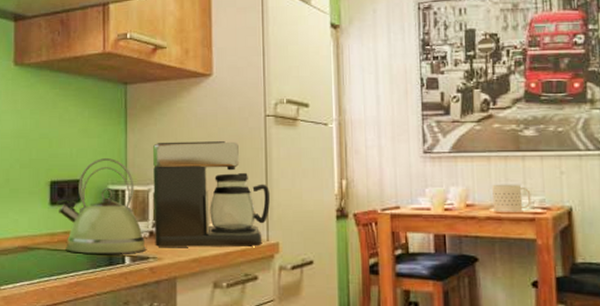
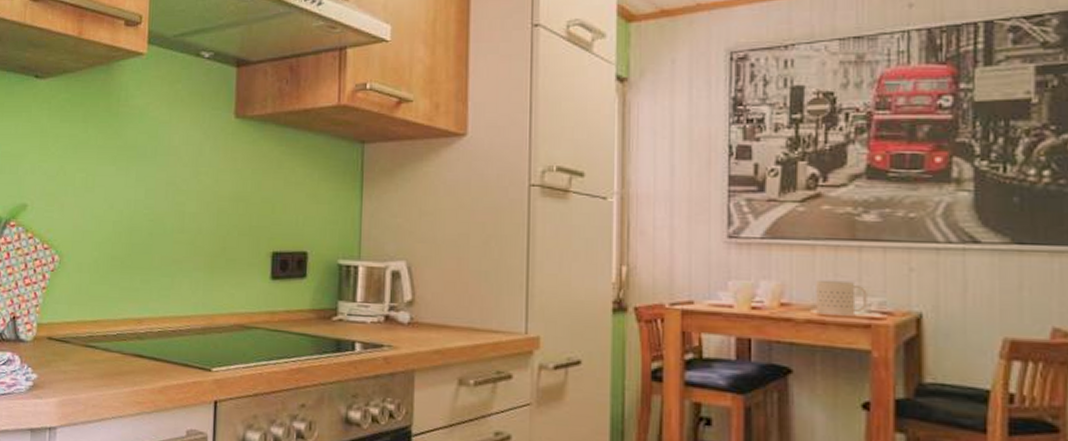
kettle: present [56,158,146,254] -> none [278,228,380,340]
coffee maker: present [152,141,270,248] -> none [390,212,531,341]

